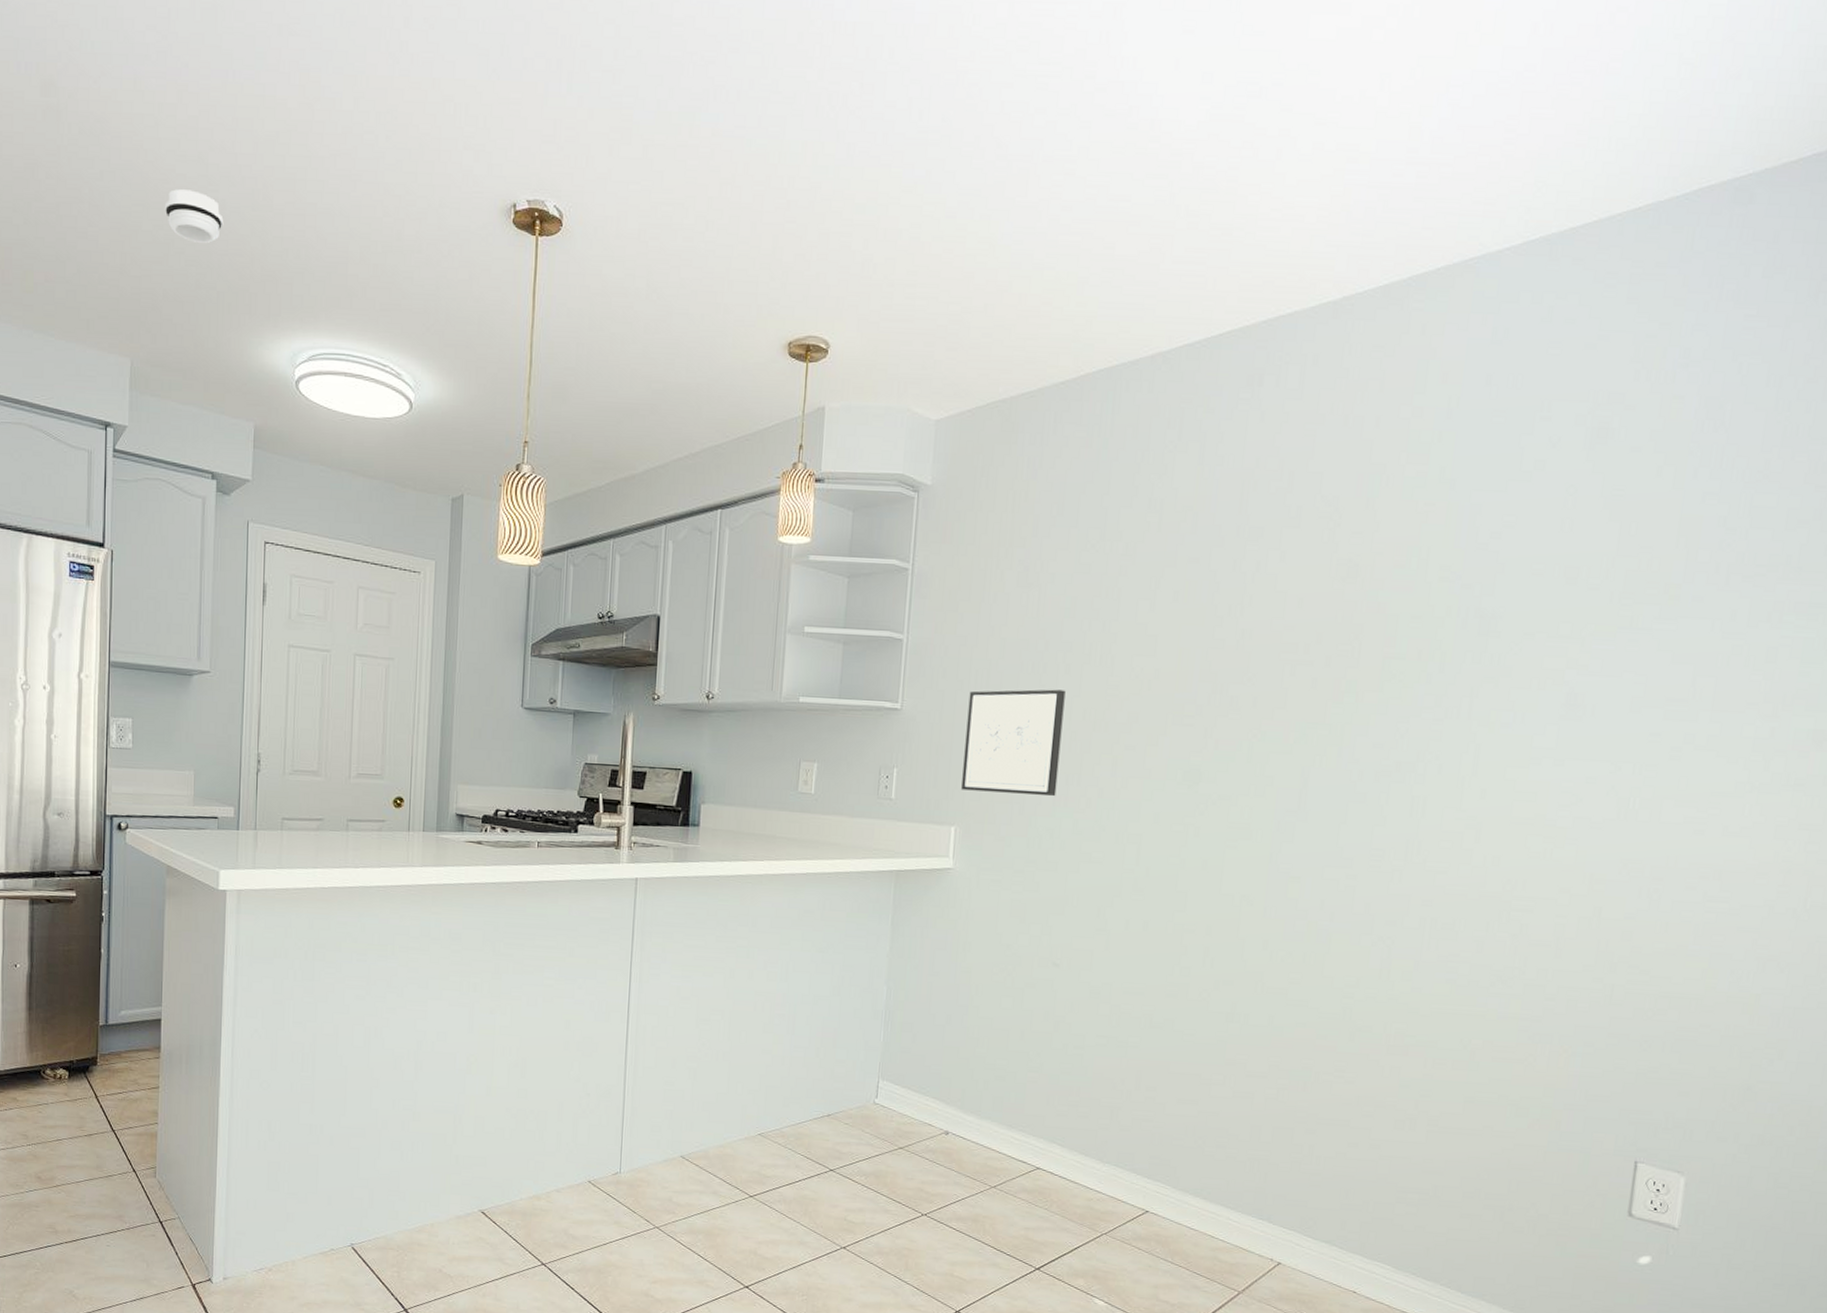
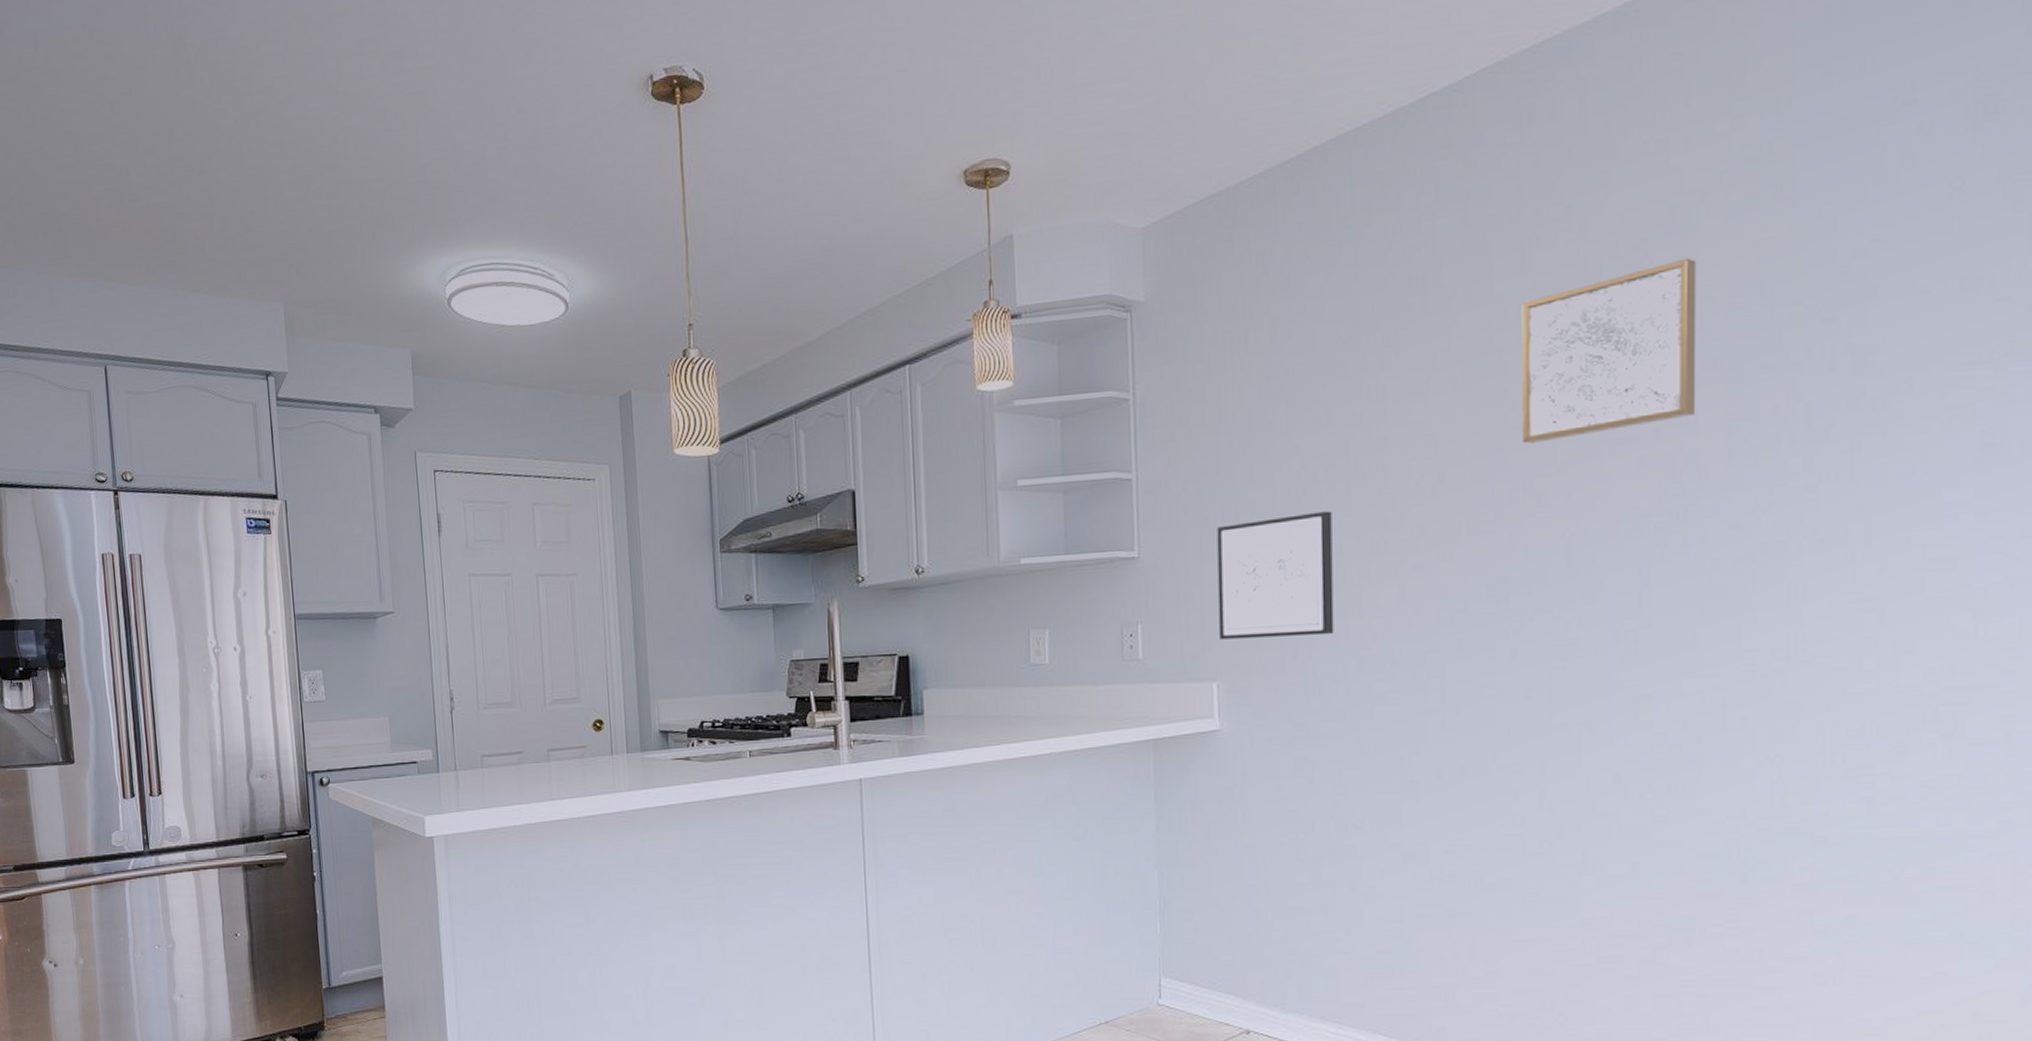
smoke detector: present [165,189,224,243] -> none [301,122,360,175]
wall art: none [1224,518,1374,655] -> present [1521,258,1697,444]

